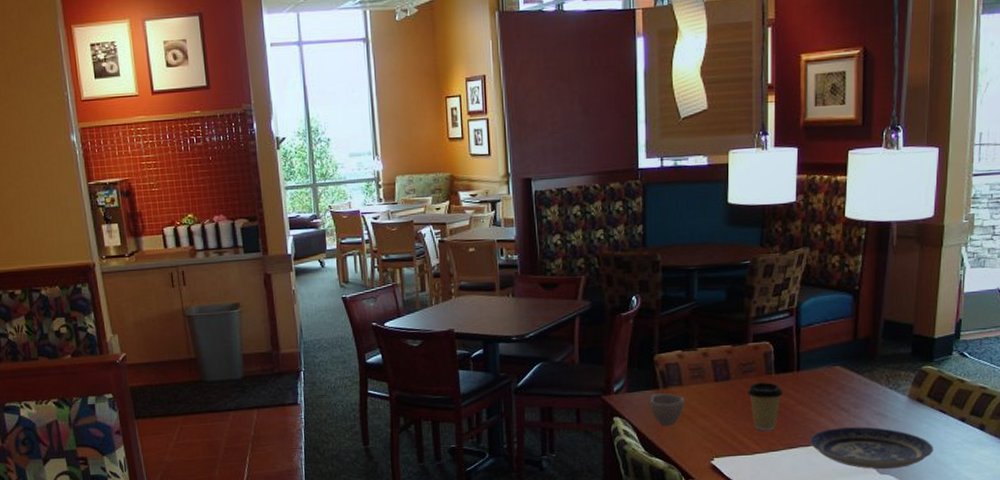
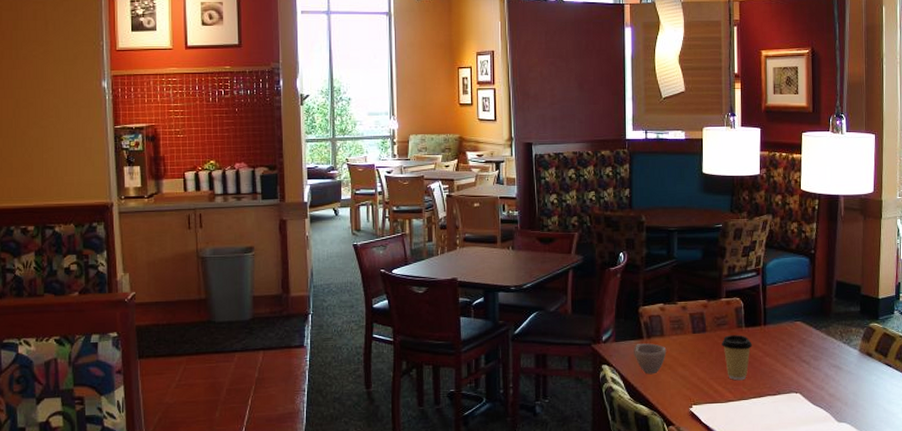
plate: present [810,426,933,470] -> none [777,378,882,418]

